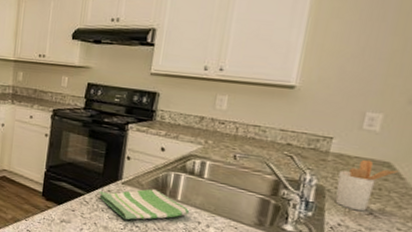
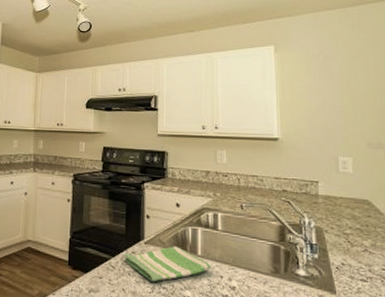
utensil holder: present [335,159,399,211] -> none [331,199,377,248]

